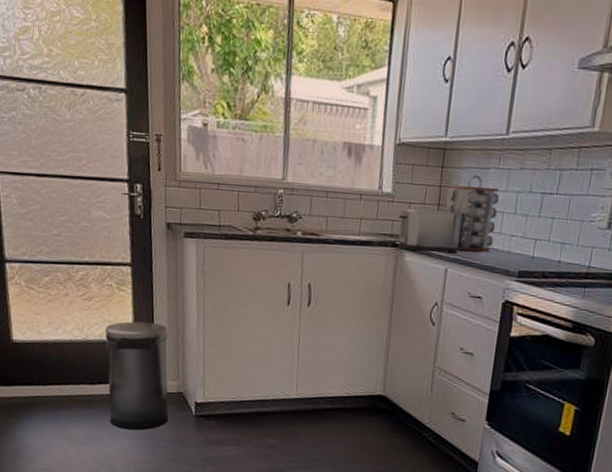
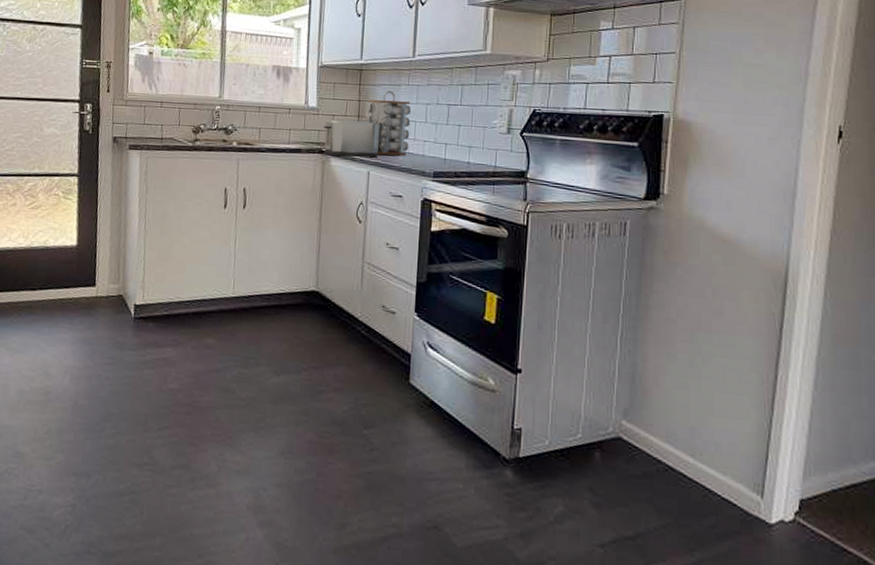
pedal bin: present [104,321,169,431] -> none [48,227,111,336]

